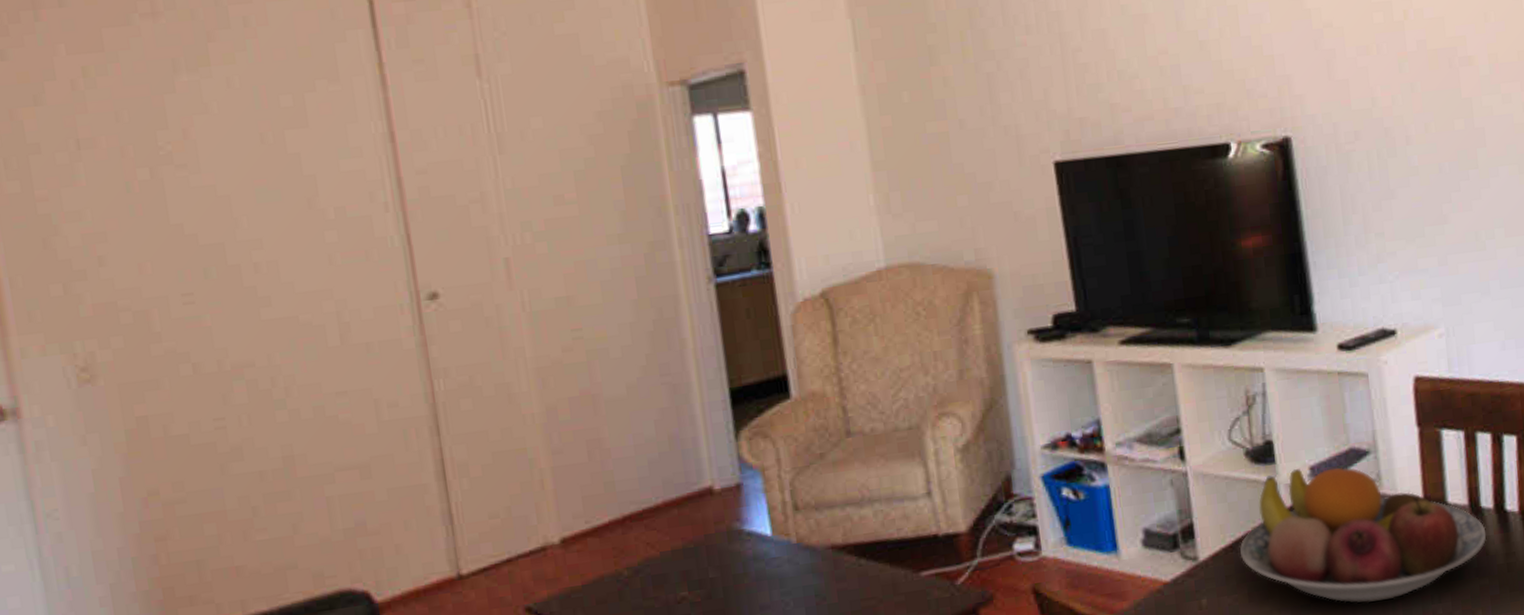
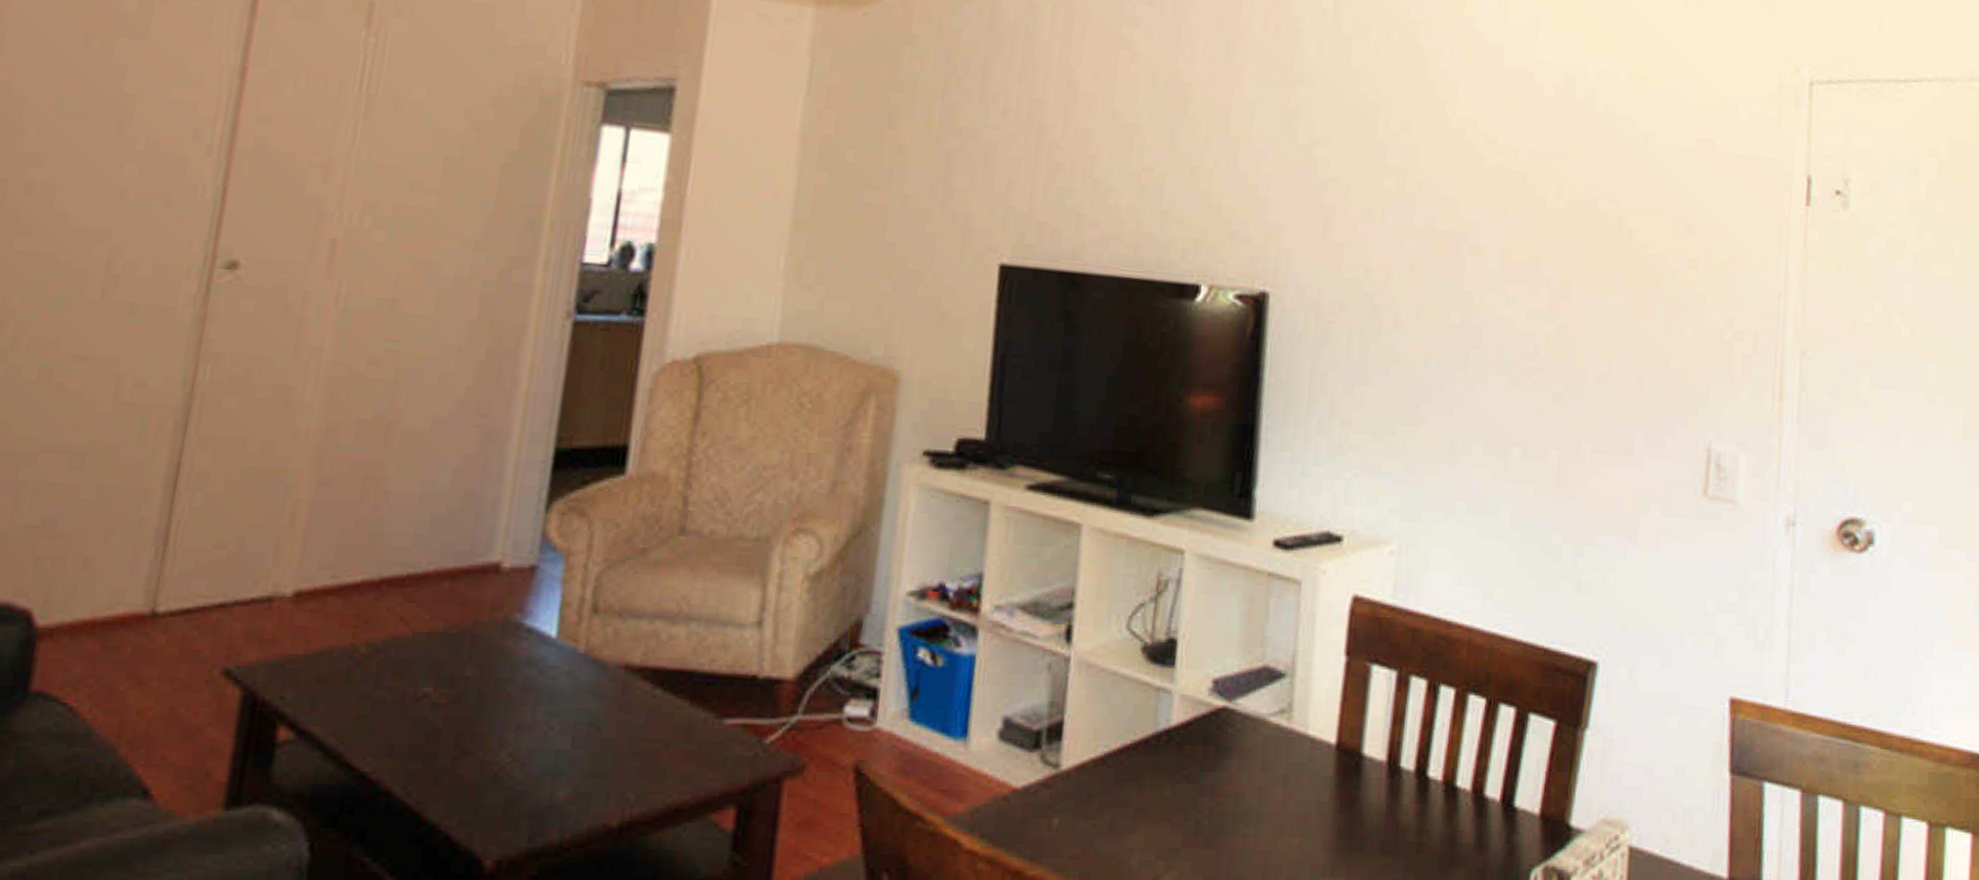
fruit bowl: present [1240,467,1487,603] -> none [1109,679,1401,860]

